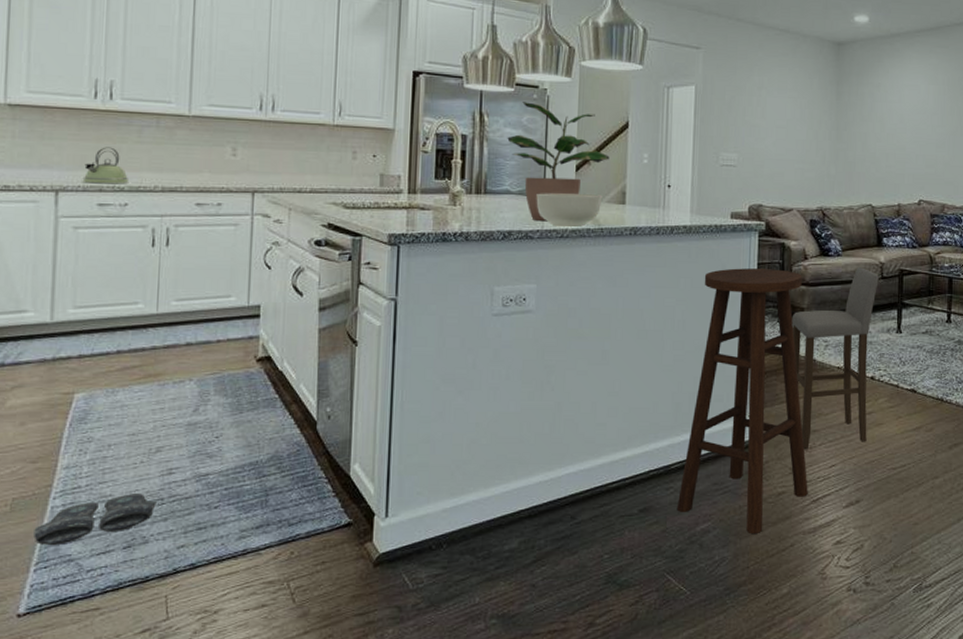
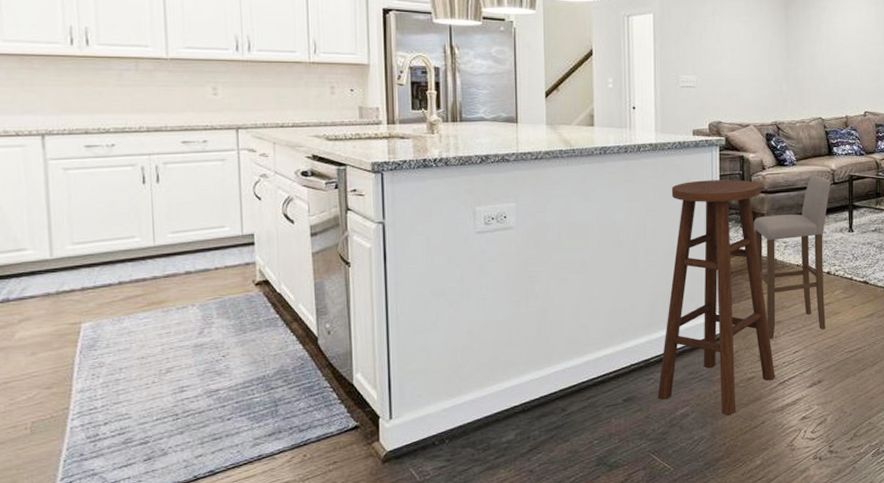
slippers: present [34,494,158,545] -> none [56,411,173,462]
kettle: present [82,147,130,185] -> none [67,91,114,127]
potted plant: present [507,102,610,220] -> none [478,34,577,144]
bowl: present [536,193,603,228] -> none [510,118,572,150]

